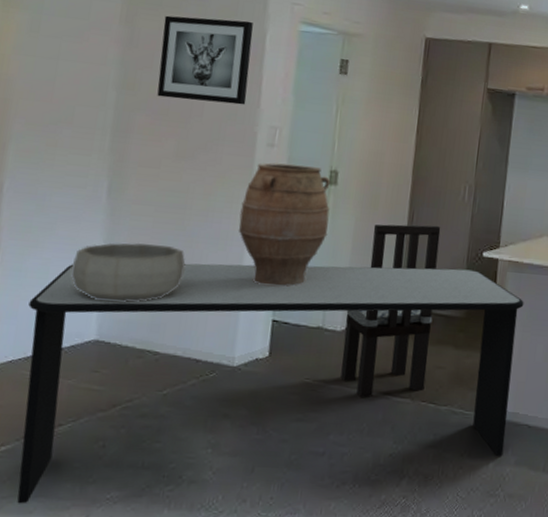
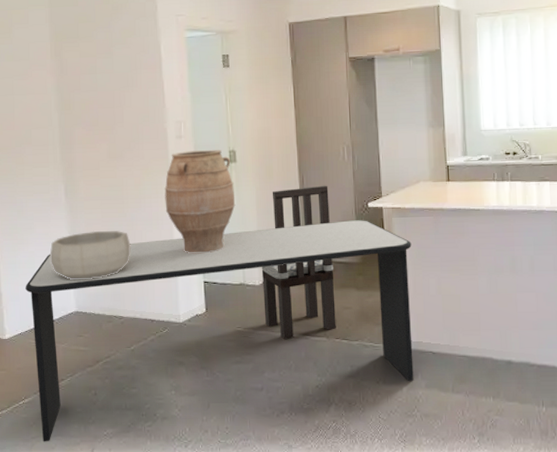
wall art: present [157,15,253,105] -> none [82,37,154,112]

